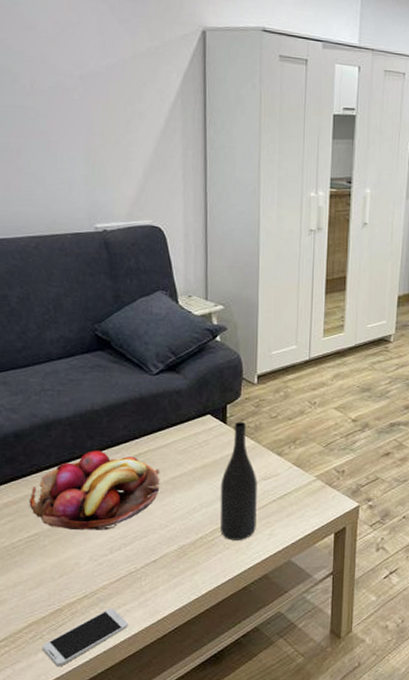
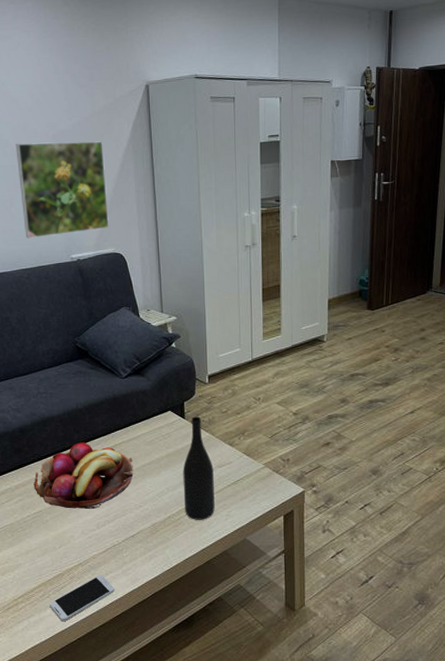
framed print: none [28,79,147,200] -> present [15,141,109,239]

